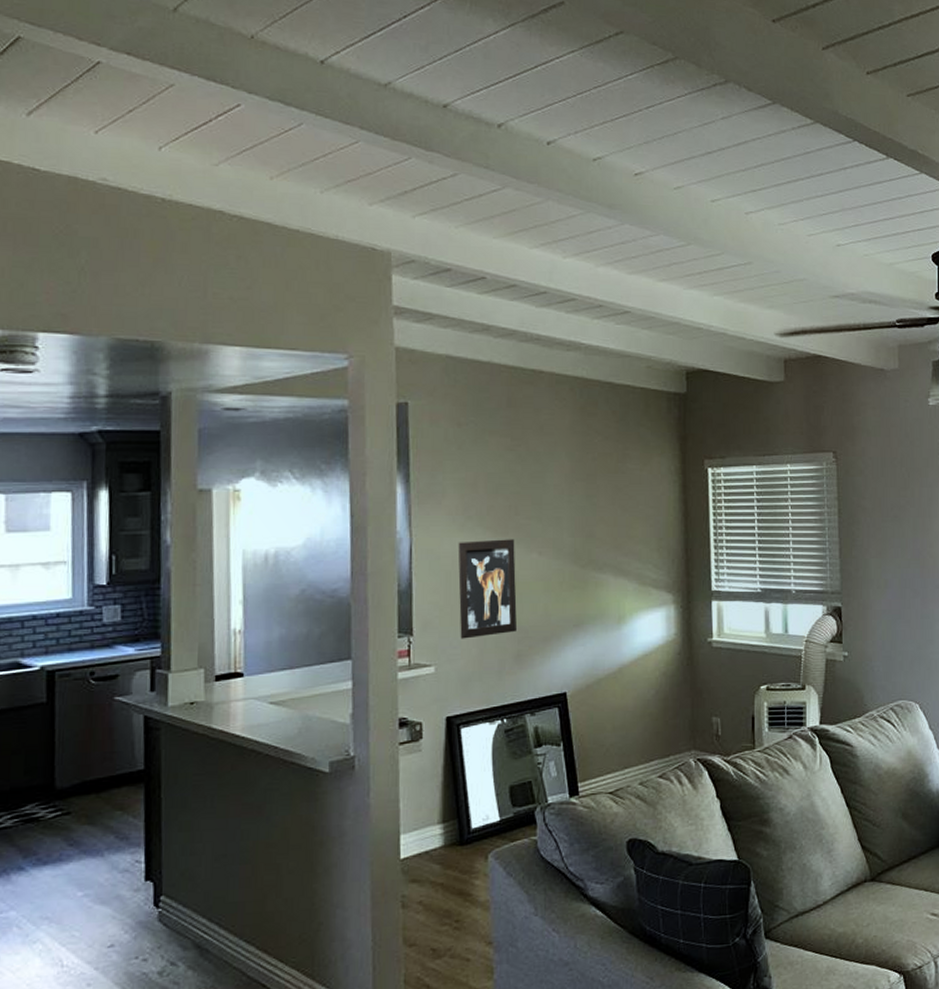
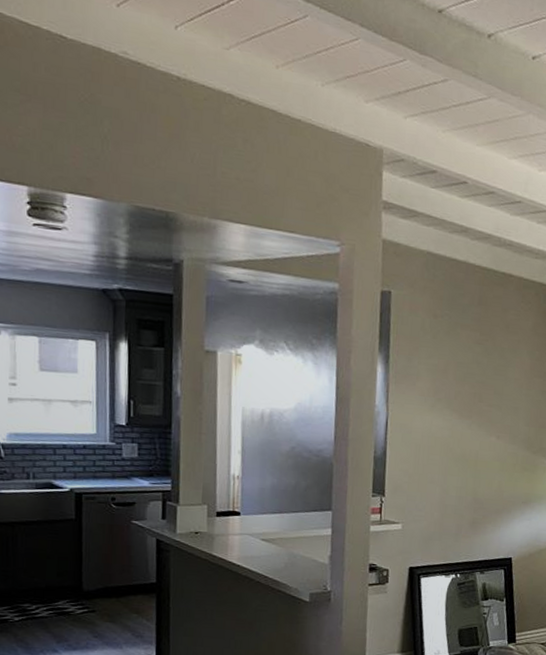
wall art: present [458,539,518,639] -> none [424,420,477,504]

